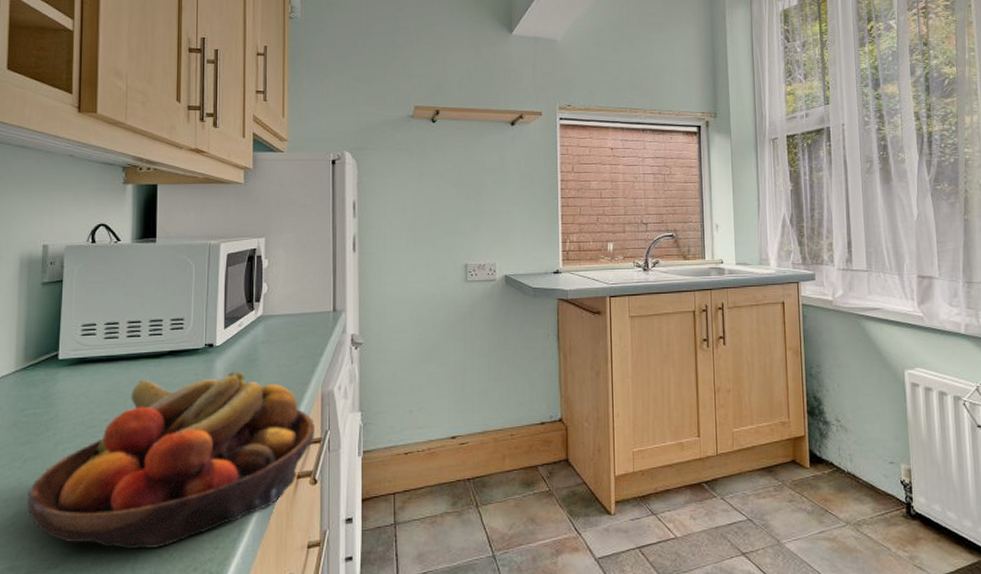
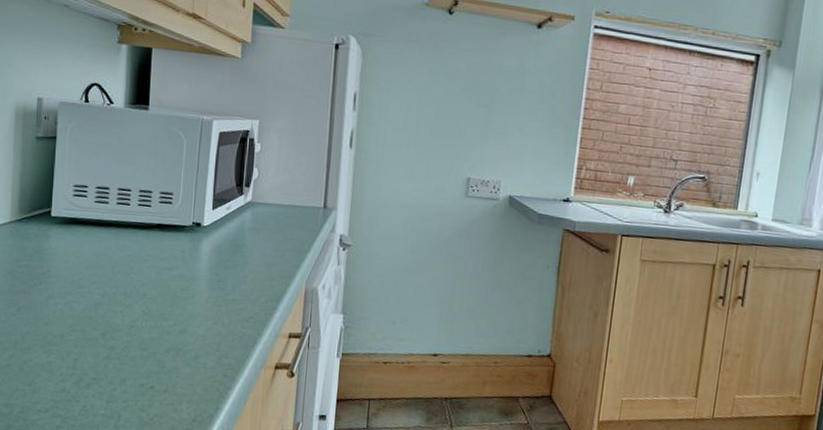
fruit bowl: present [28,371,316,550] -> none [21,248,297,411]

